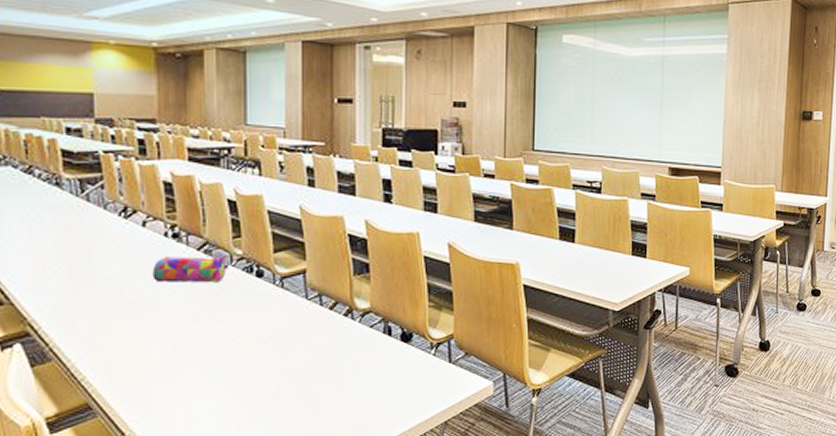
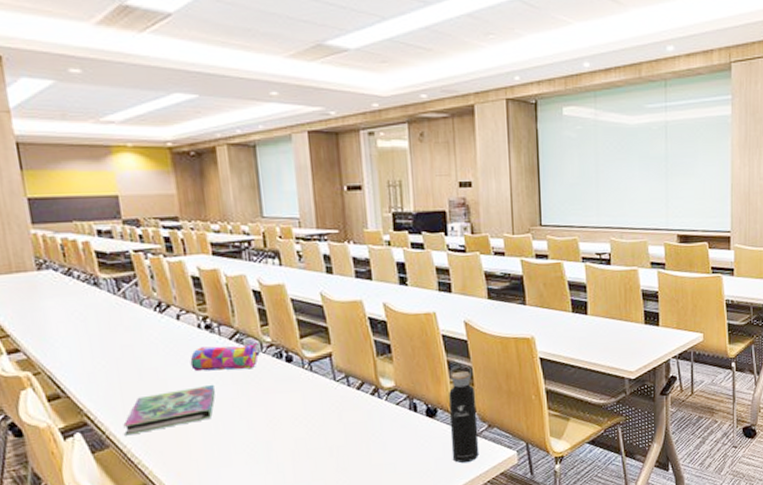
book: none [70,297,175,349] -> present [123,384,215,436]
water bottle: none [425,288,455,392] -> present [448,365,480,463]

